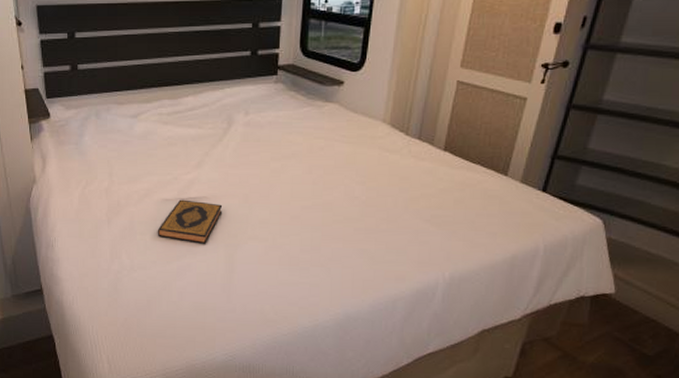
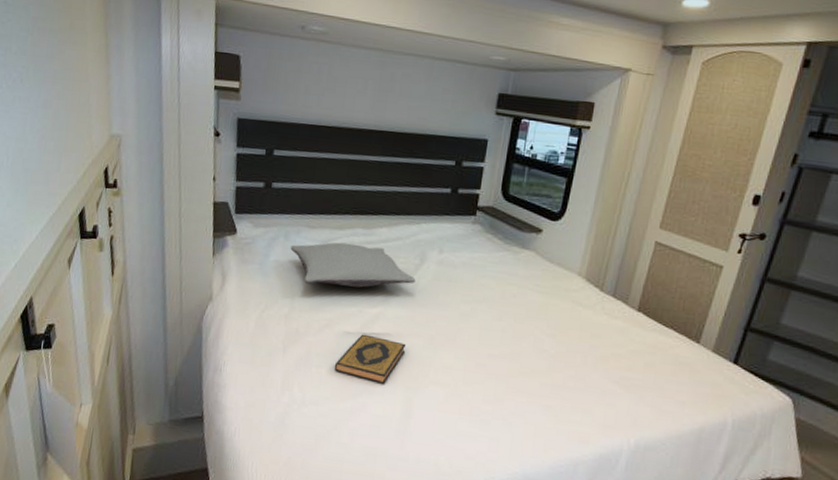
pillow: none [102,115,225,158] -> present [290,242,416,288]

